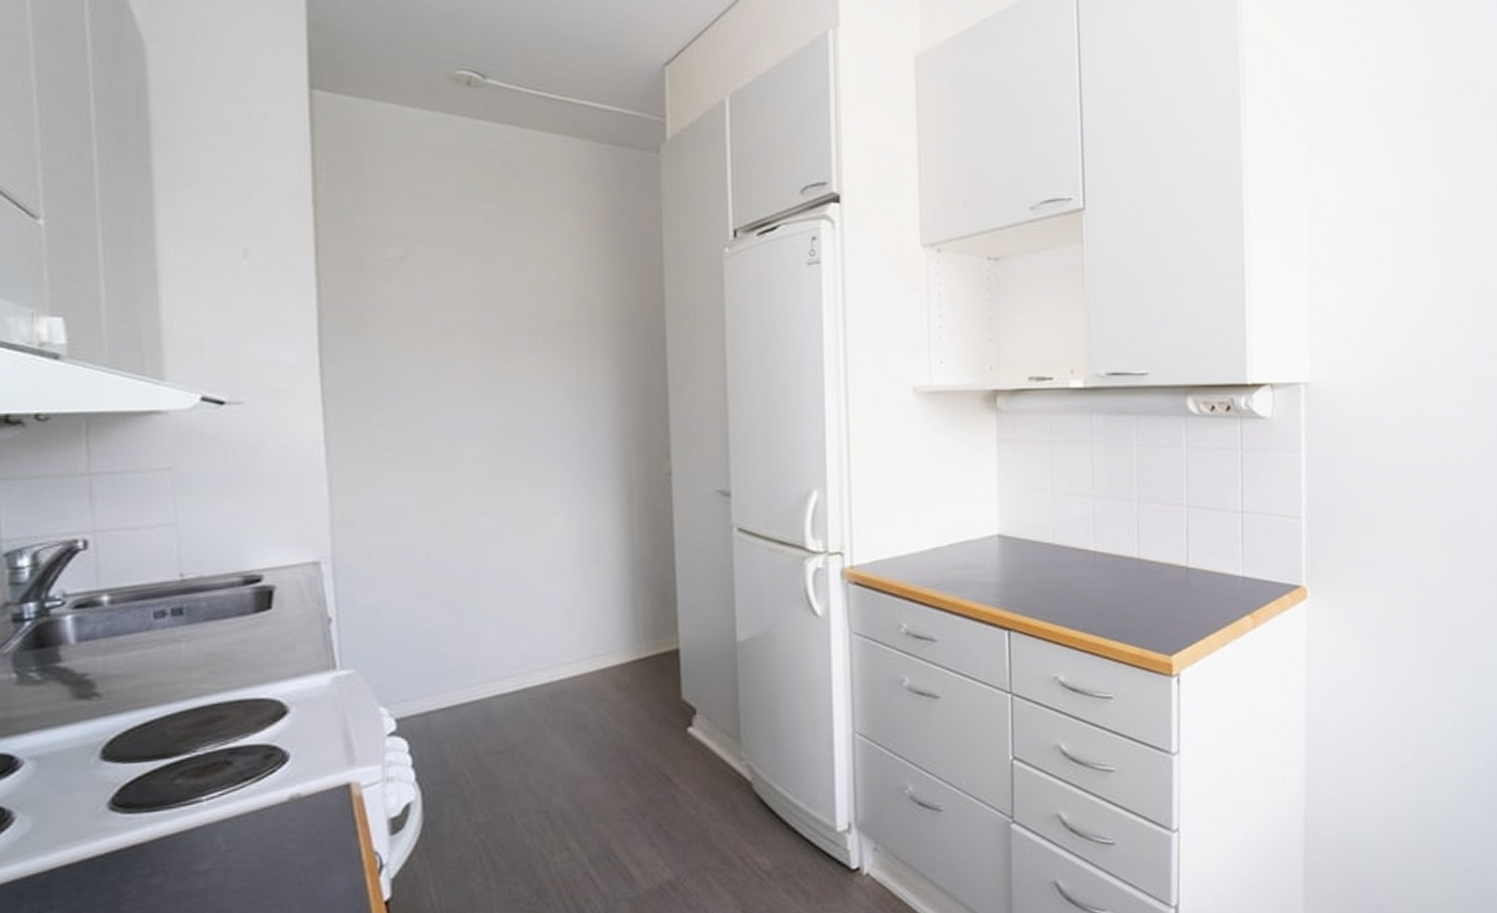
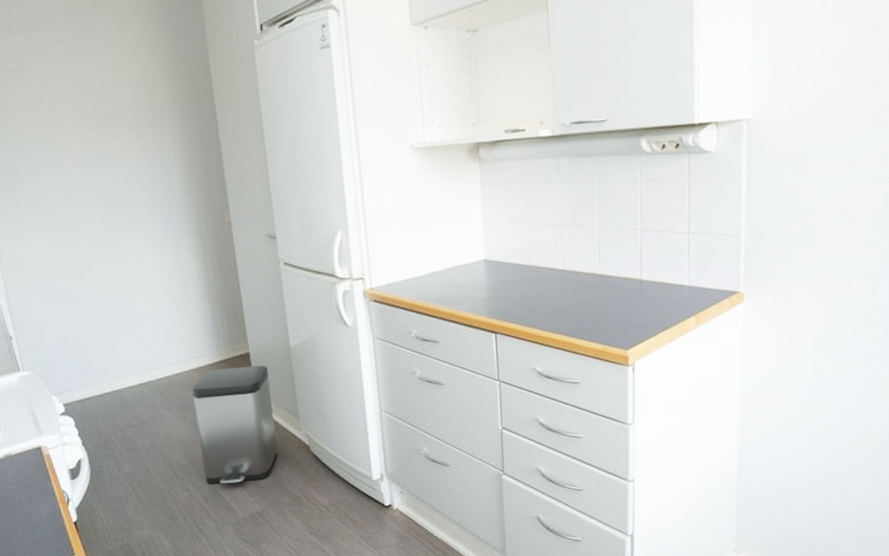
pedal bin: none [592,666,707,840] -> present [192,365,278,484]

